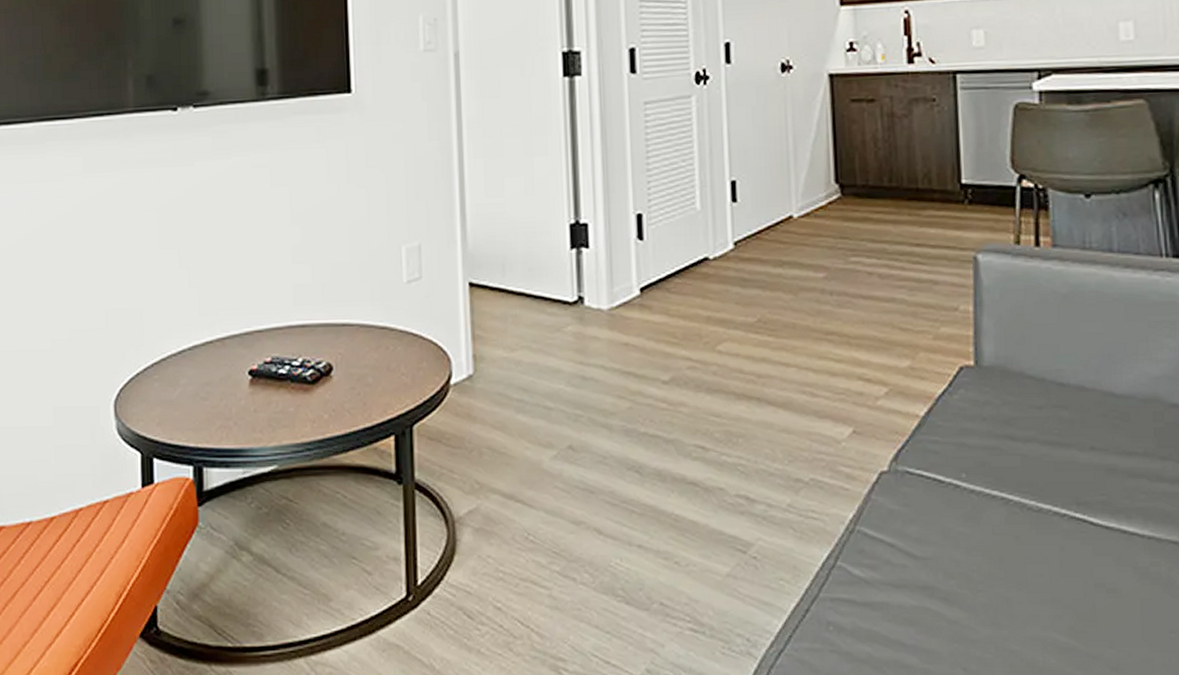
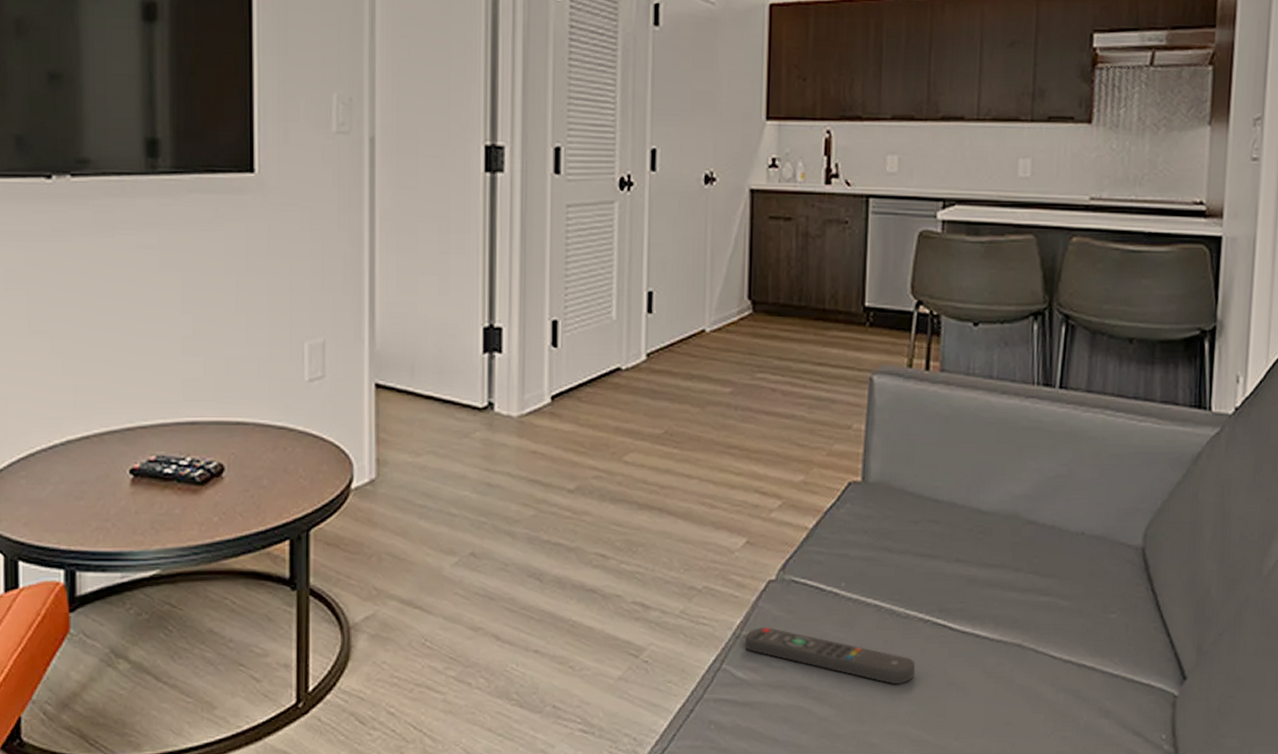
remote control: none [859,522,1055,586] -> present [744,627,915,685]

